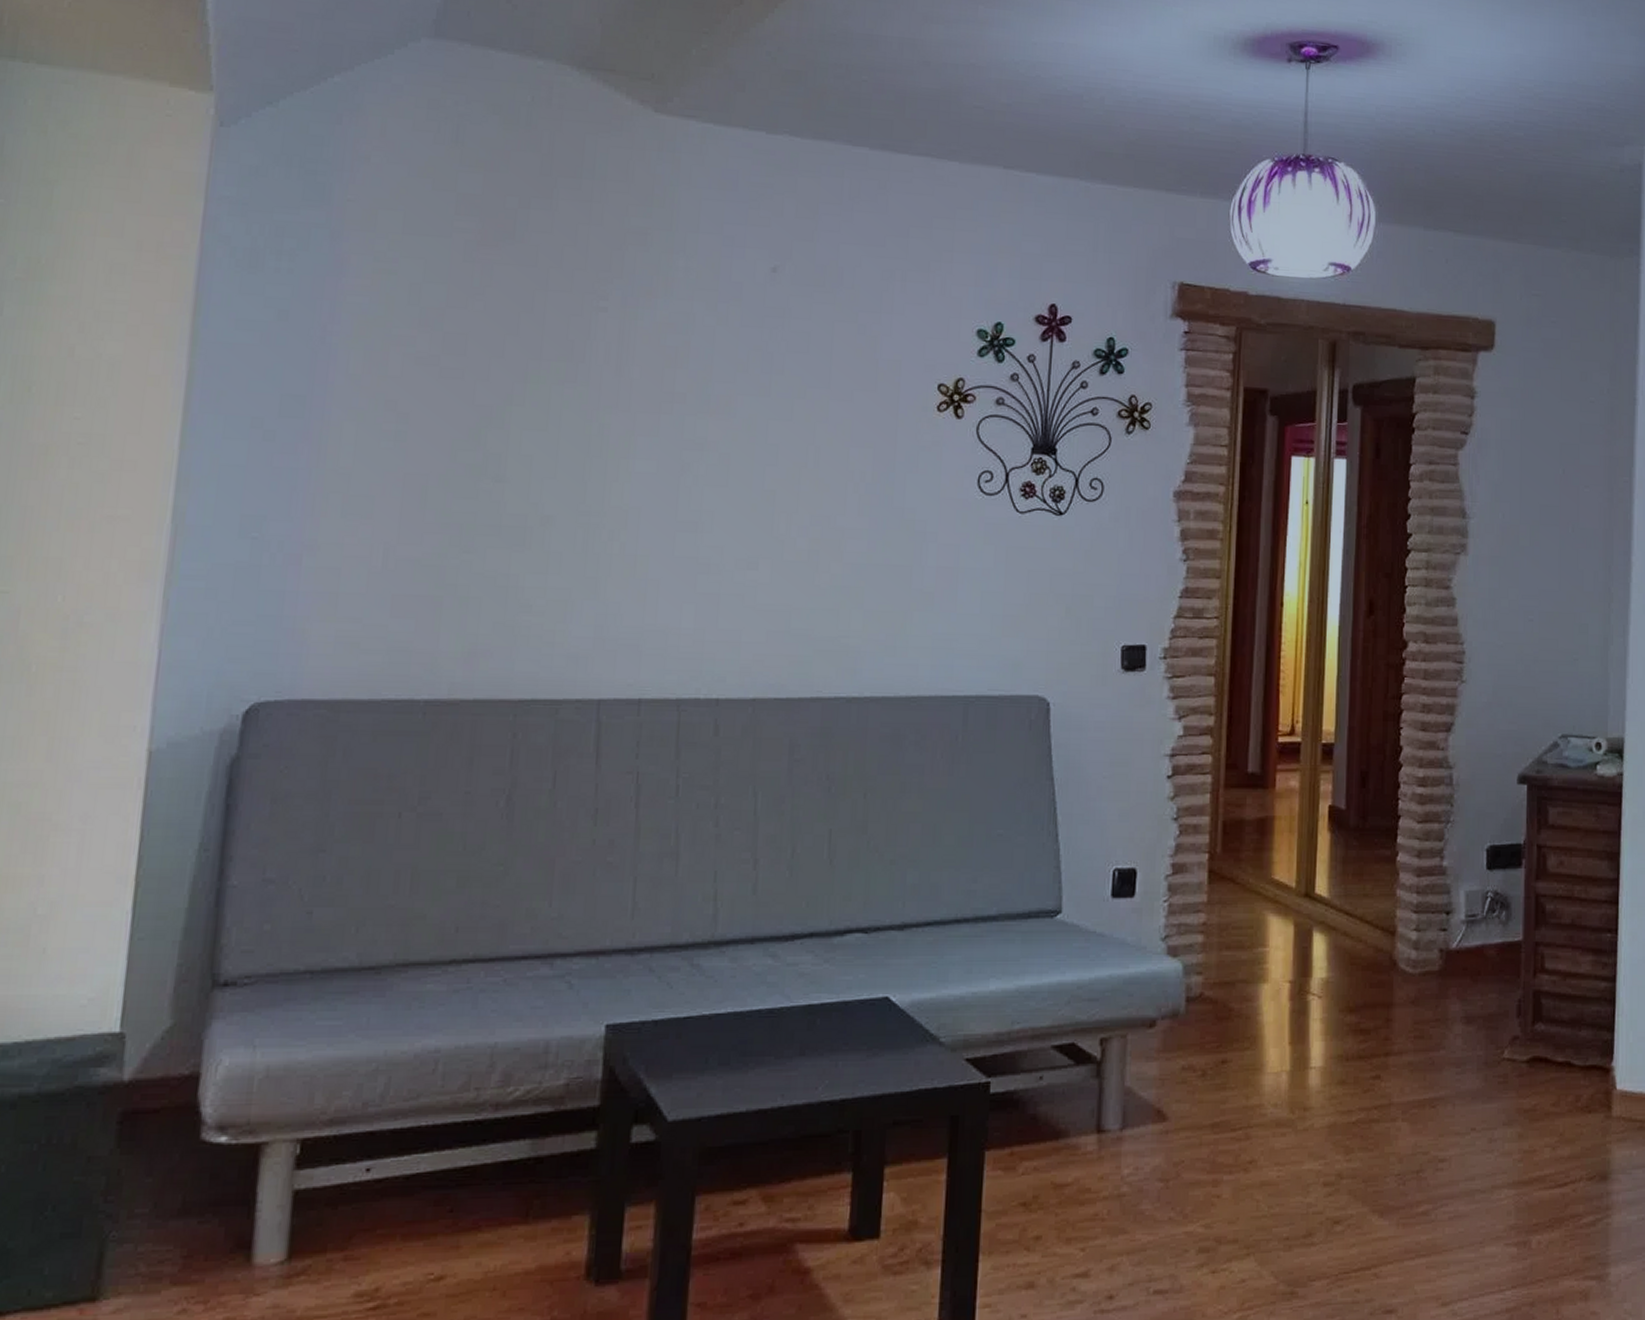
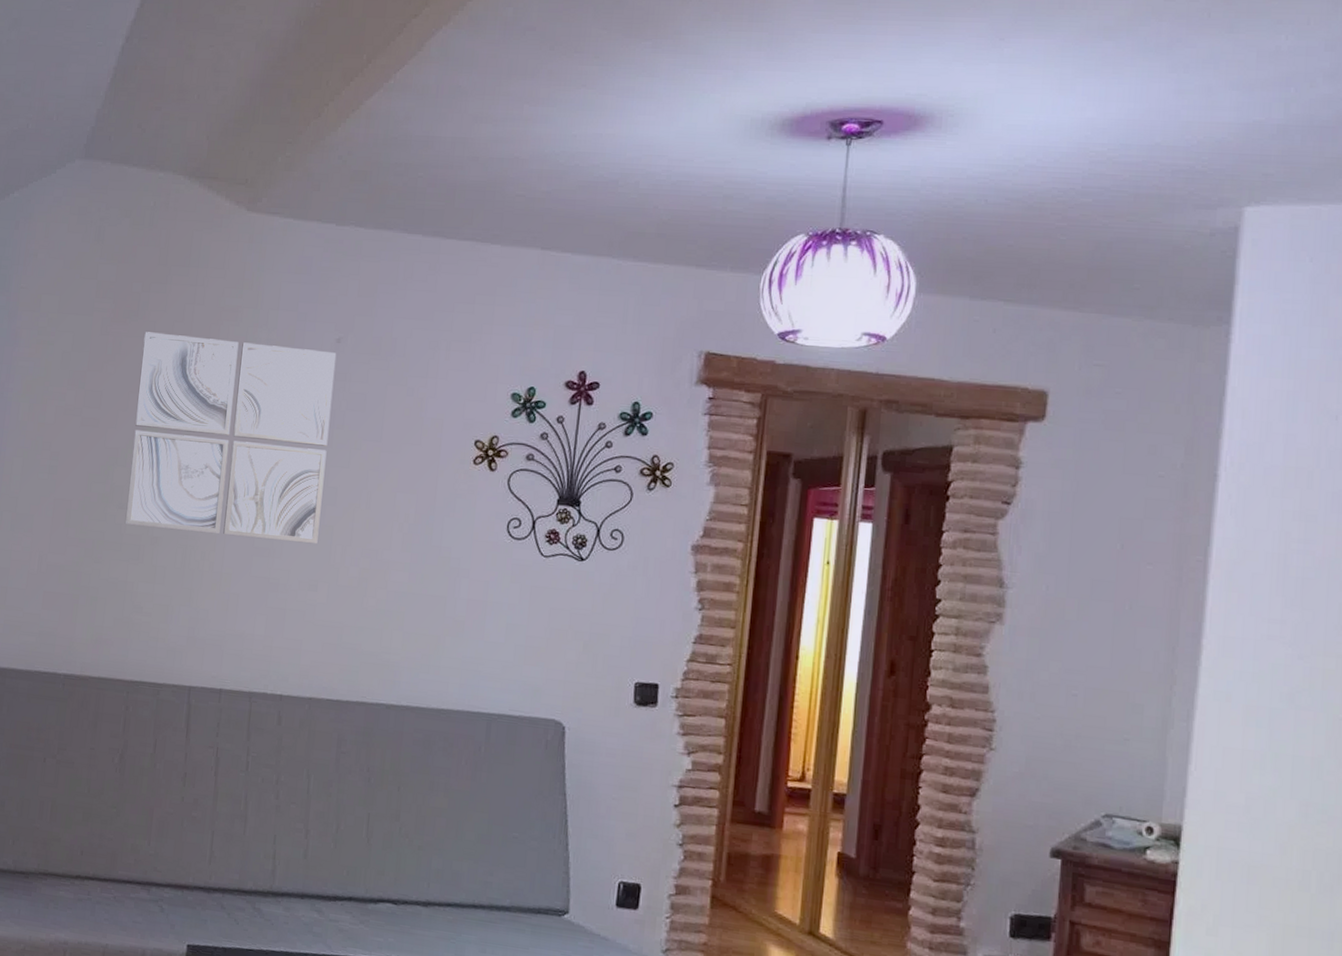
wall art: none [504,258,773,514] -> present [124,332,337,544]

